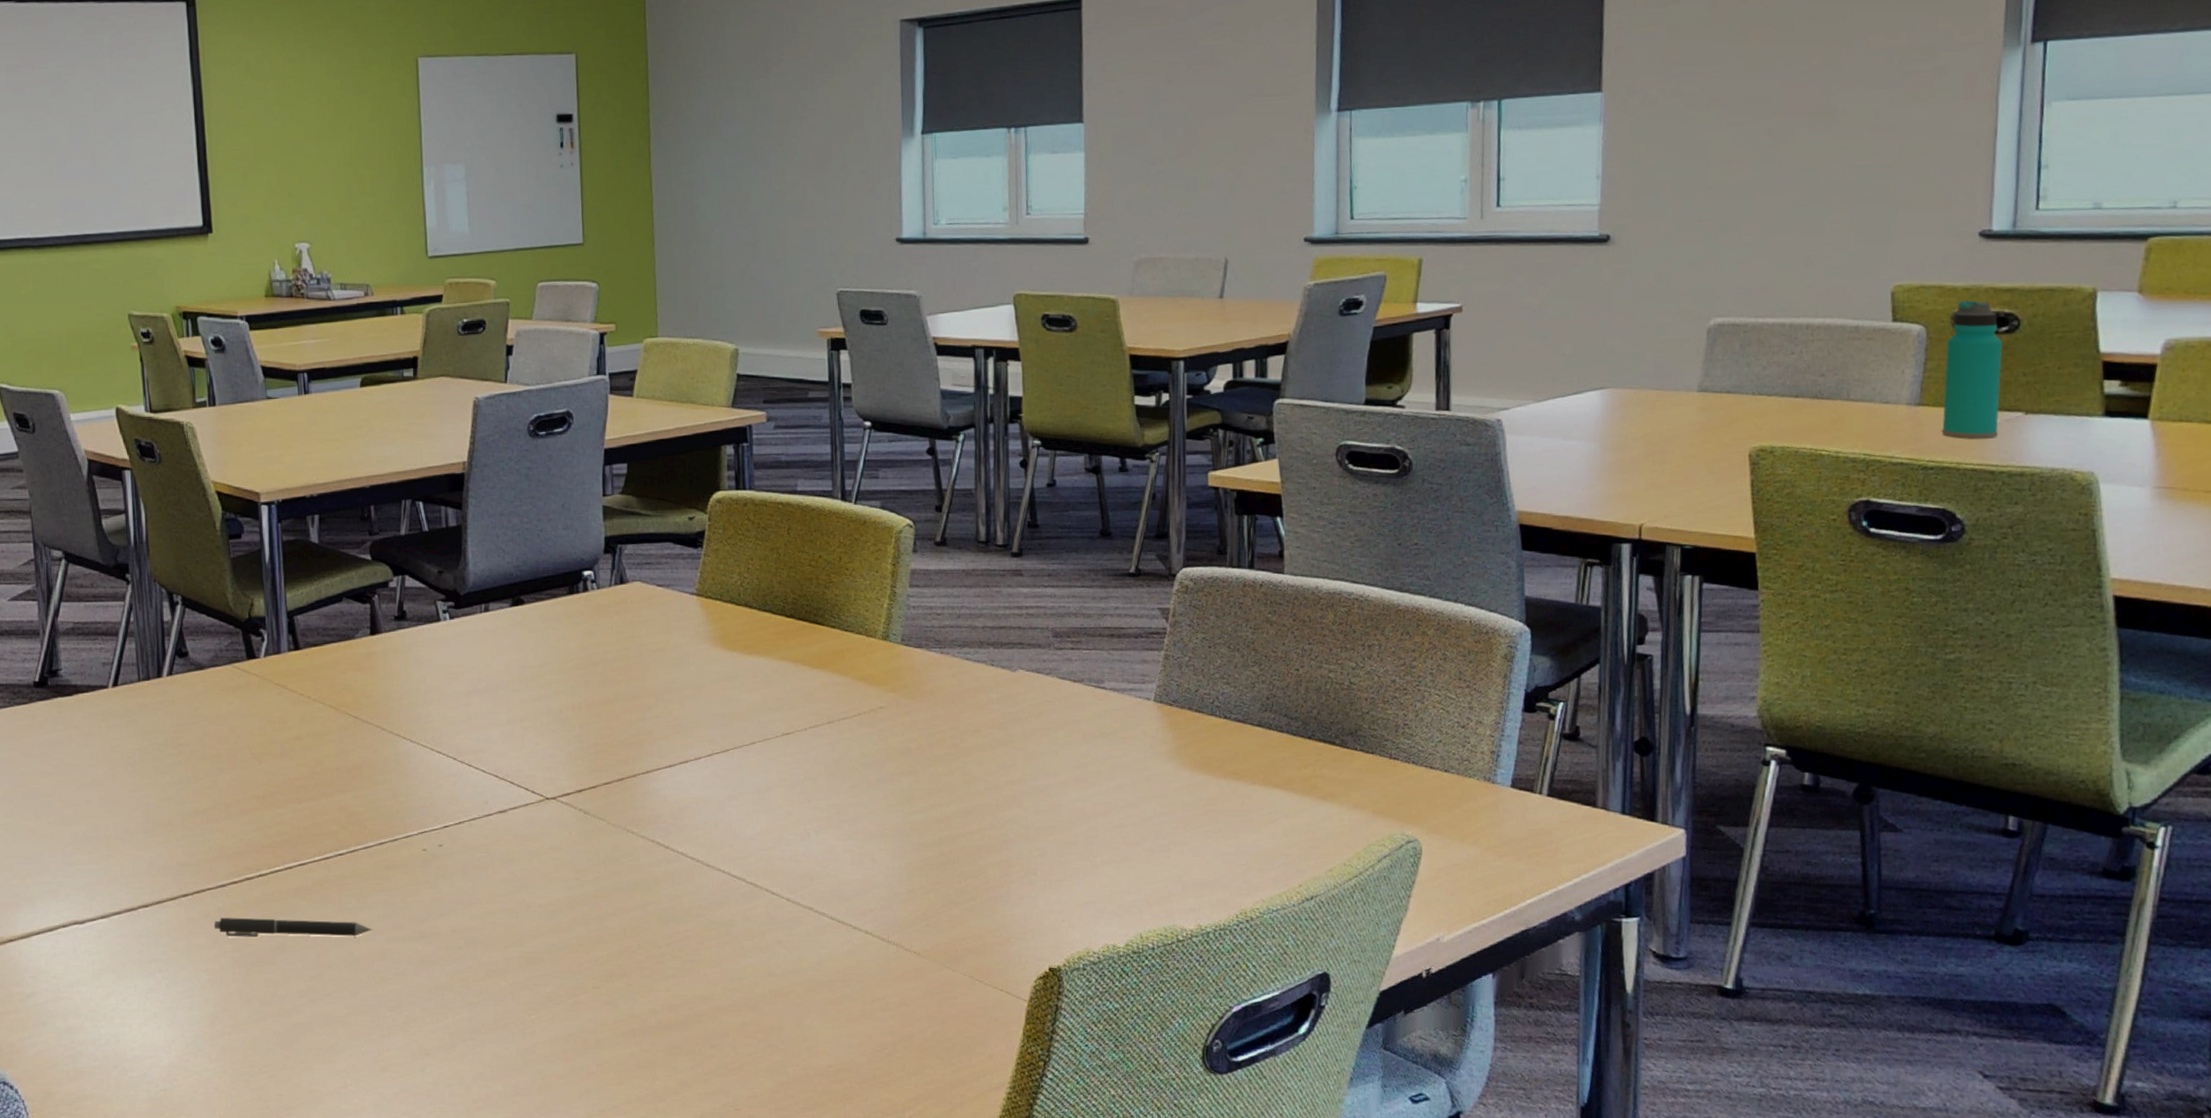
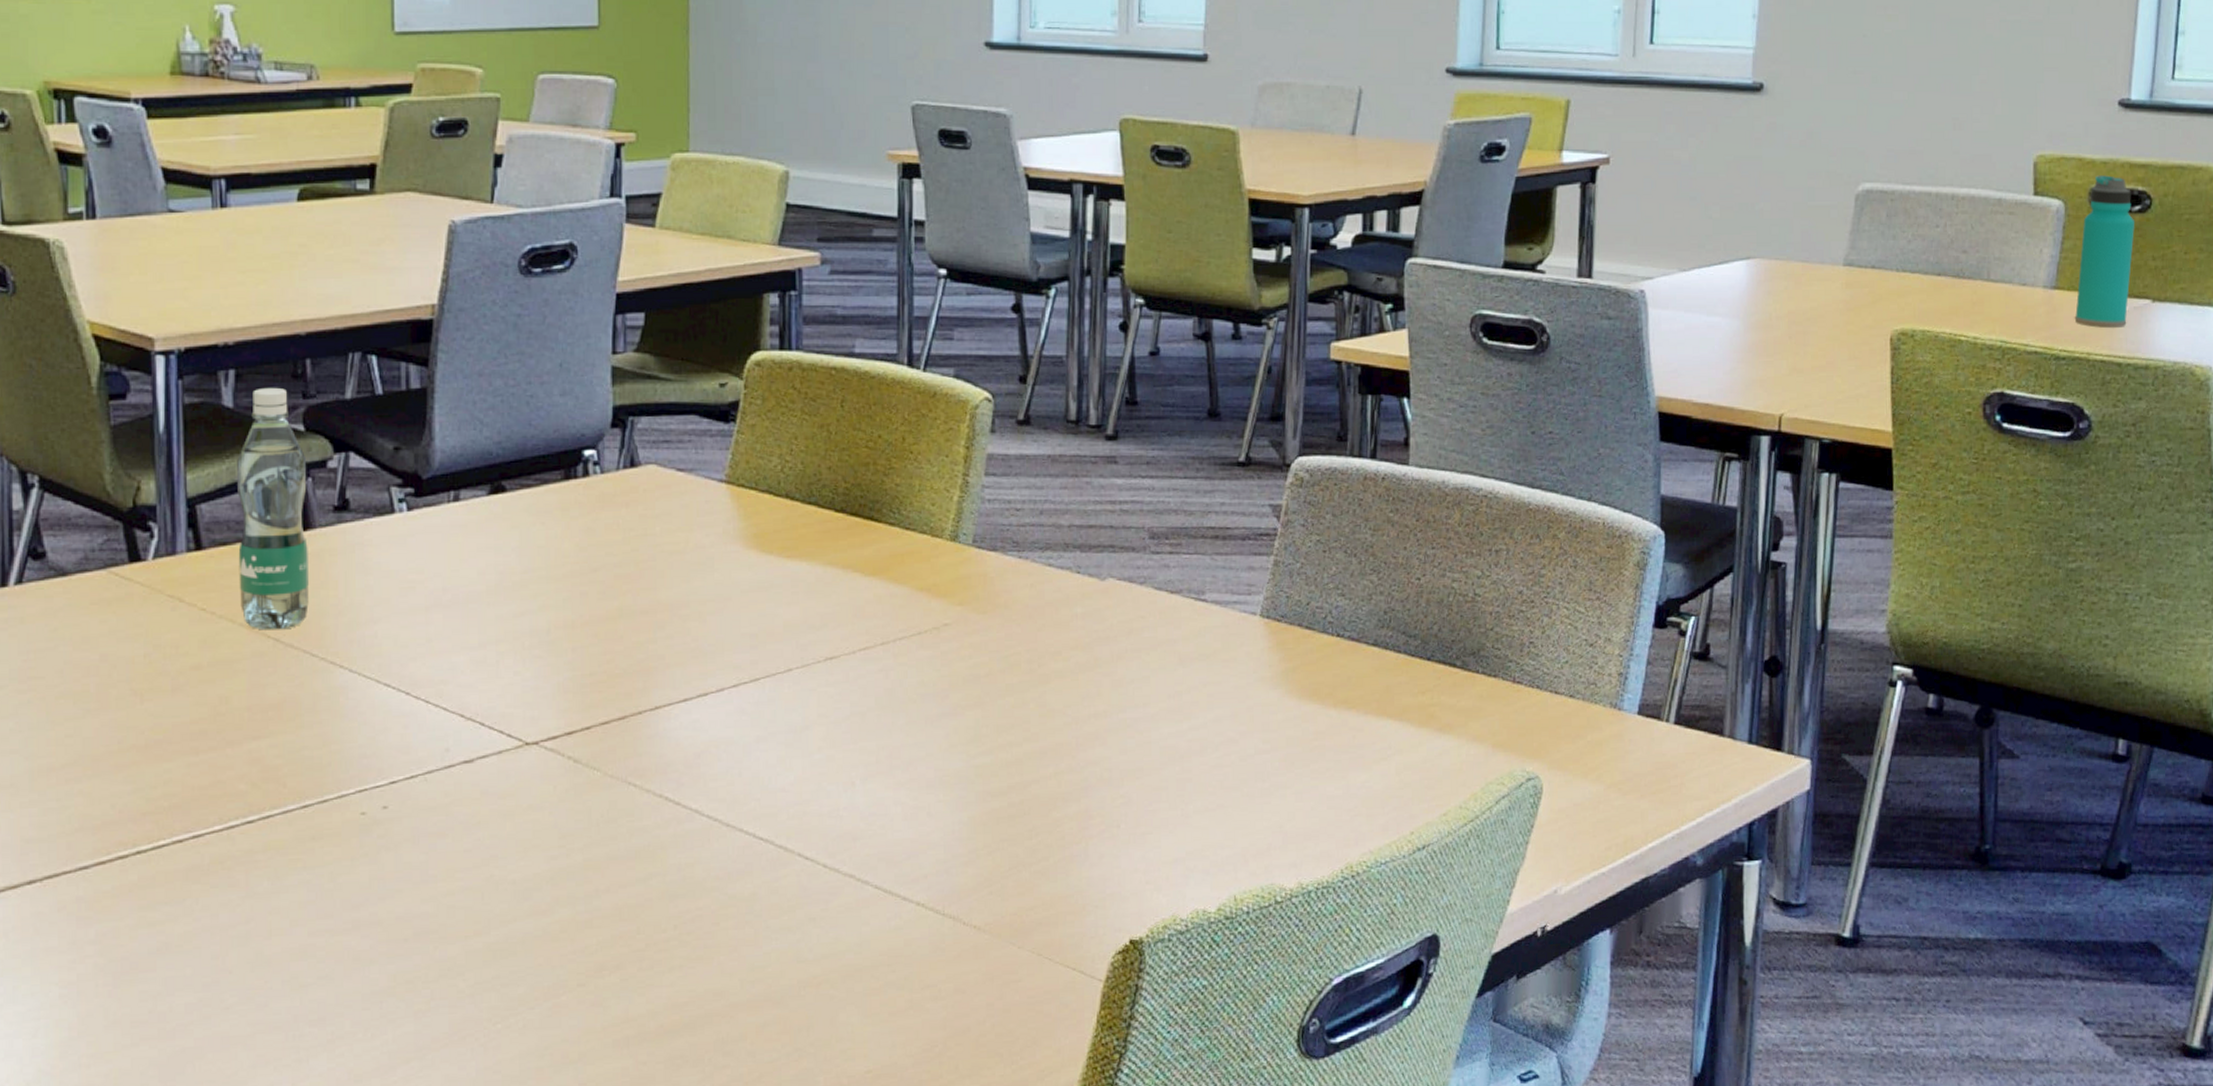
pen: present [214,918,373,937] -> none [71,910,291,937]
bottle: none [322,527,379,710] -> present [237,387,309,630]

